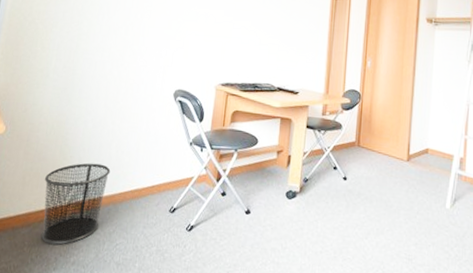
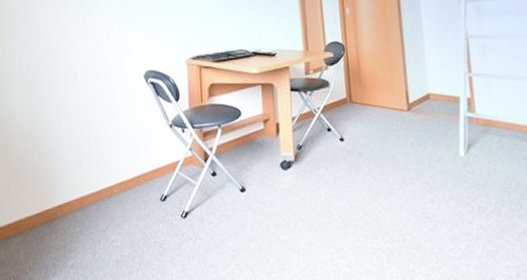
waste bin: present [41,162,111,245] -> none [29,160,93,249]

